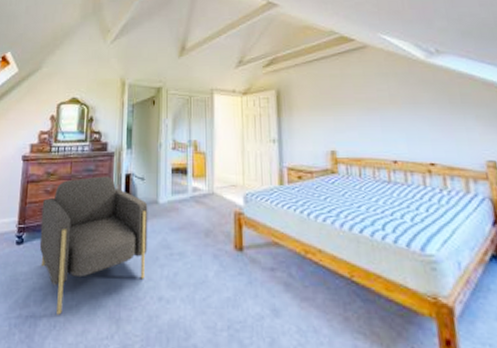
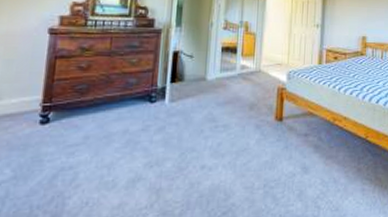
armchair: present [39,176,148,315] -> none [69,53,196,192]

